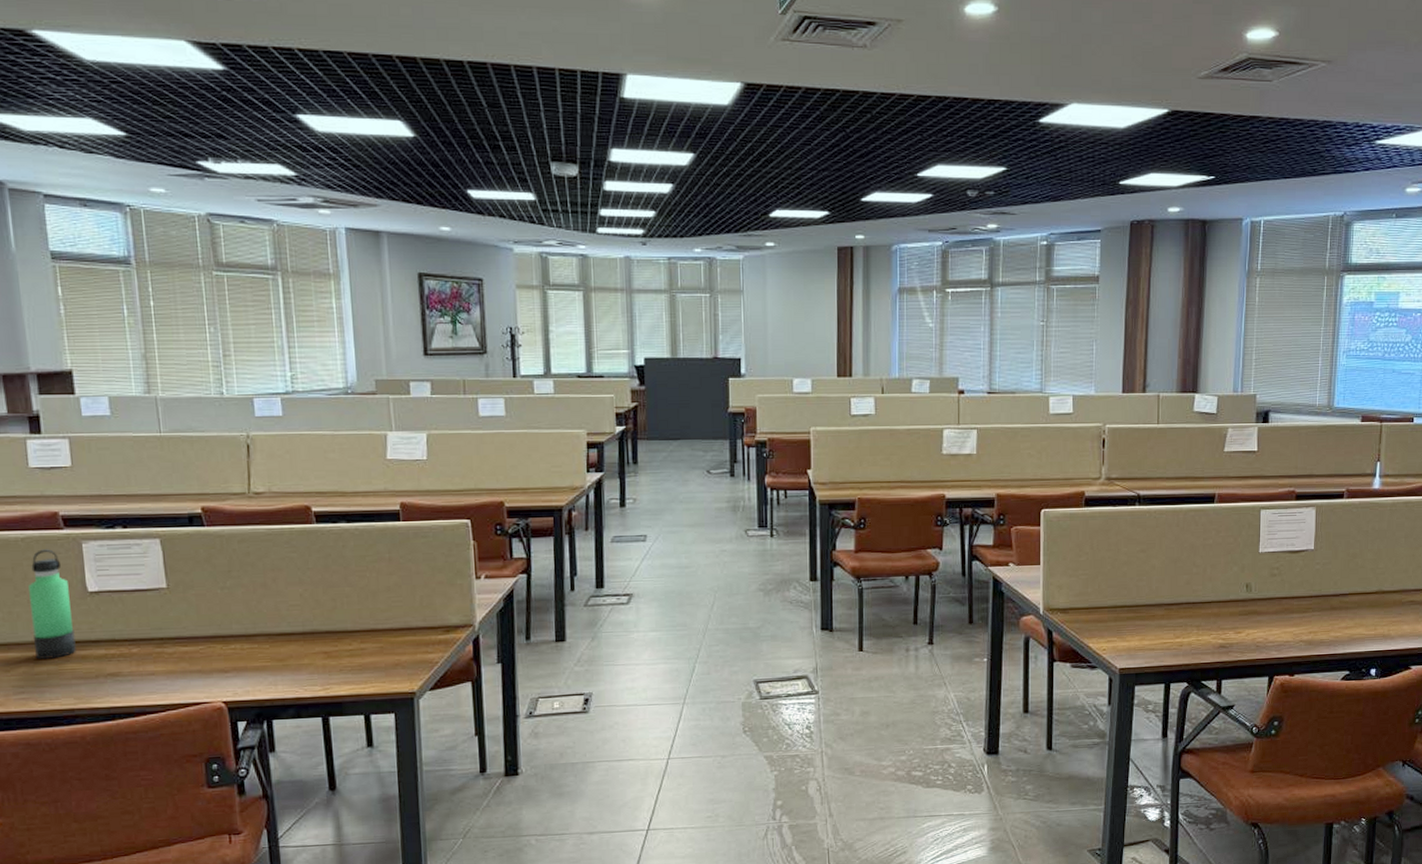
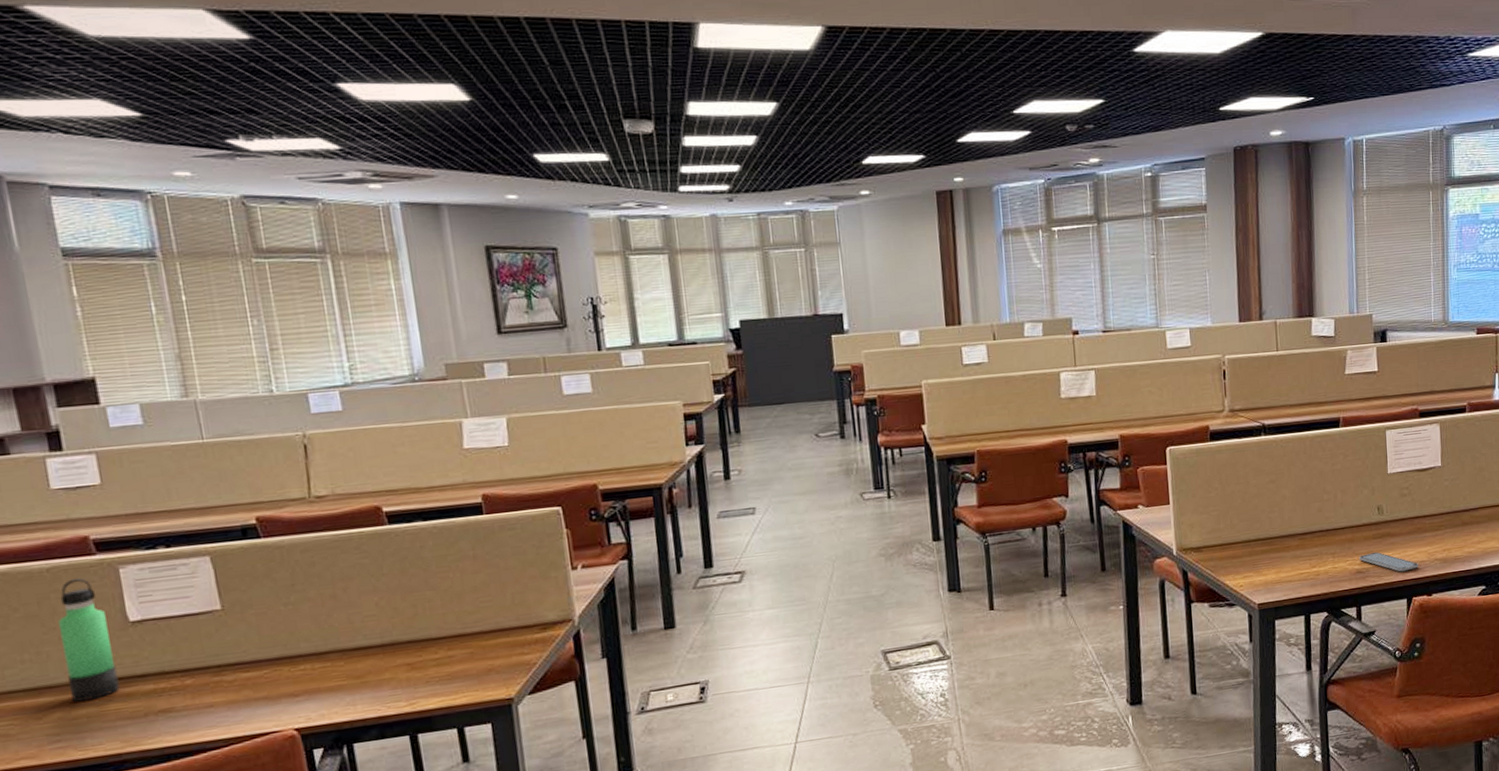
smartphone: none [1223,628,1283,650] -> present [1359,552,1418,572]

